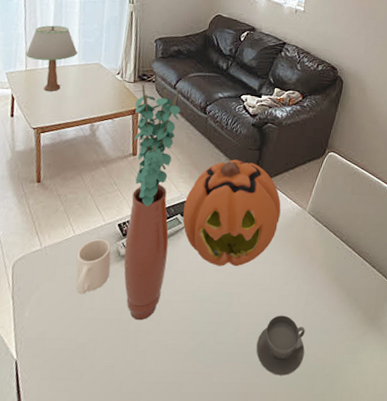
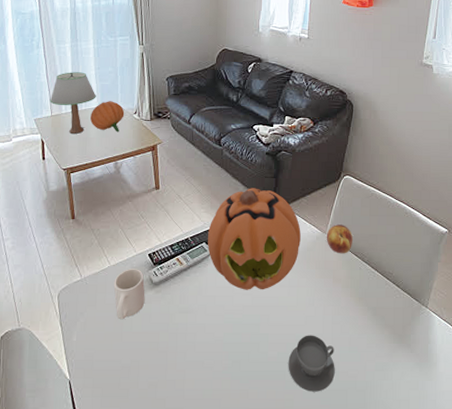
decorative pumpkin: none [68,59,107,93] -> present [90,101,125,133]
vase: present [124,84,181,320] -> none [154,121,197,342]
fruit: none [306,201,333,232] -> present [326,224,354,254]

